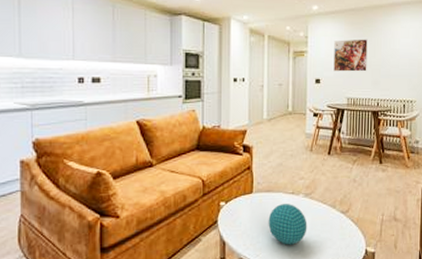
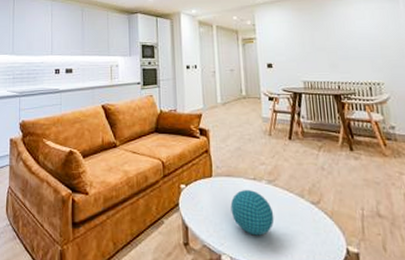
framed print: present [334,39,368,72] -> none [283,23,322,56]

